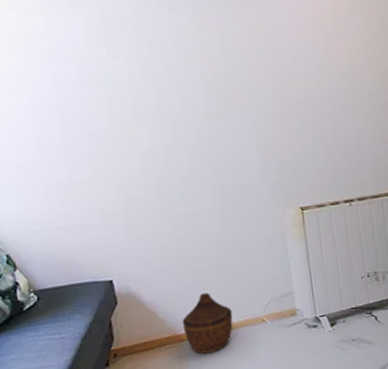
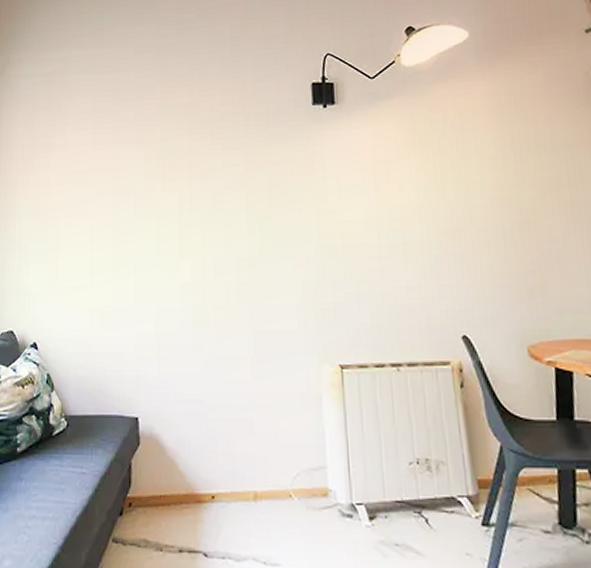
woven basket: present [182,292,233,354] -> none [202,449,257,524]

